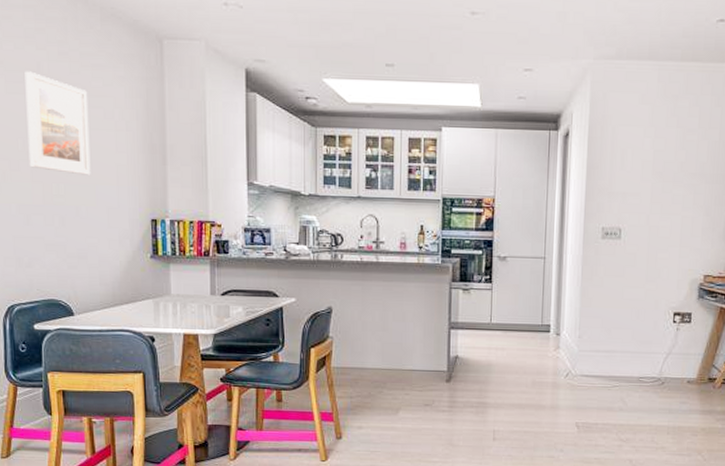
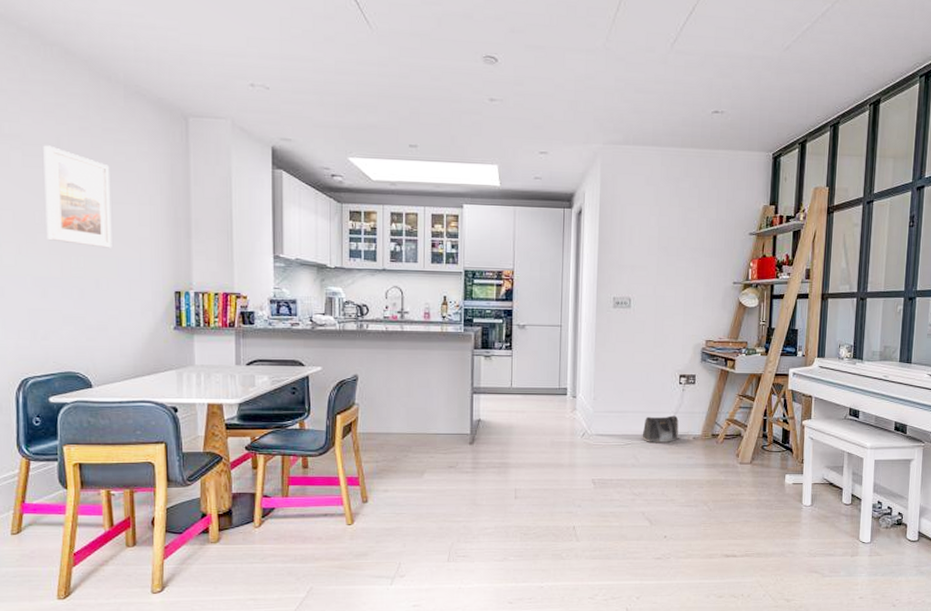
saddlebag: none [629,356,672,386] -> present [641,415,679,442]

